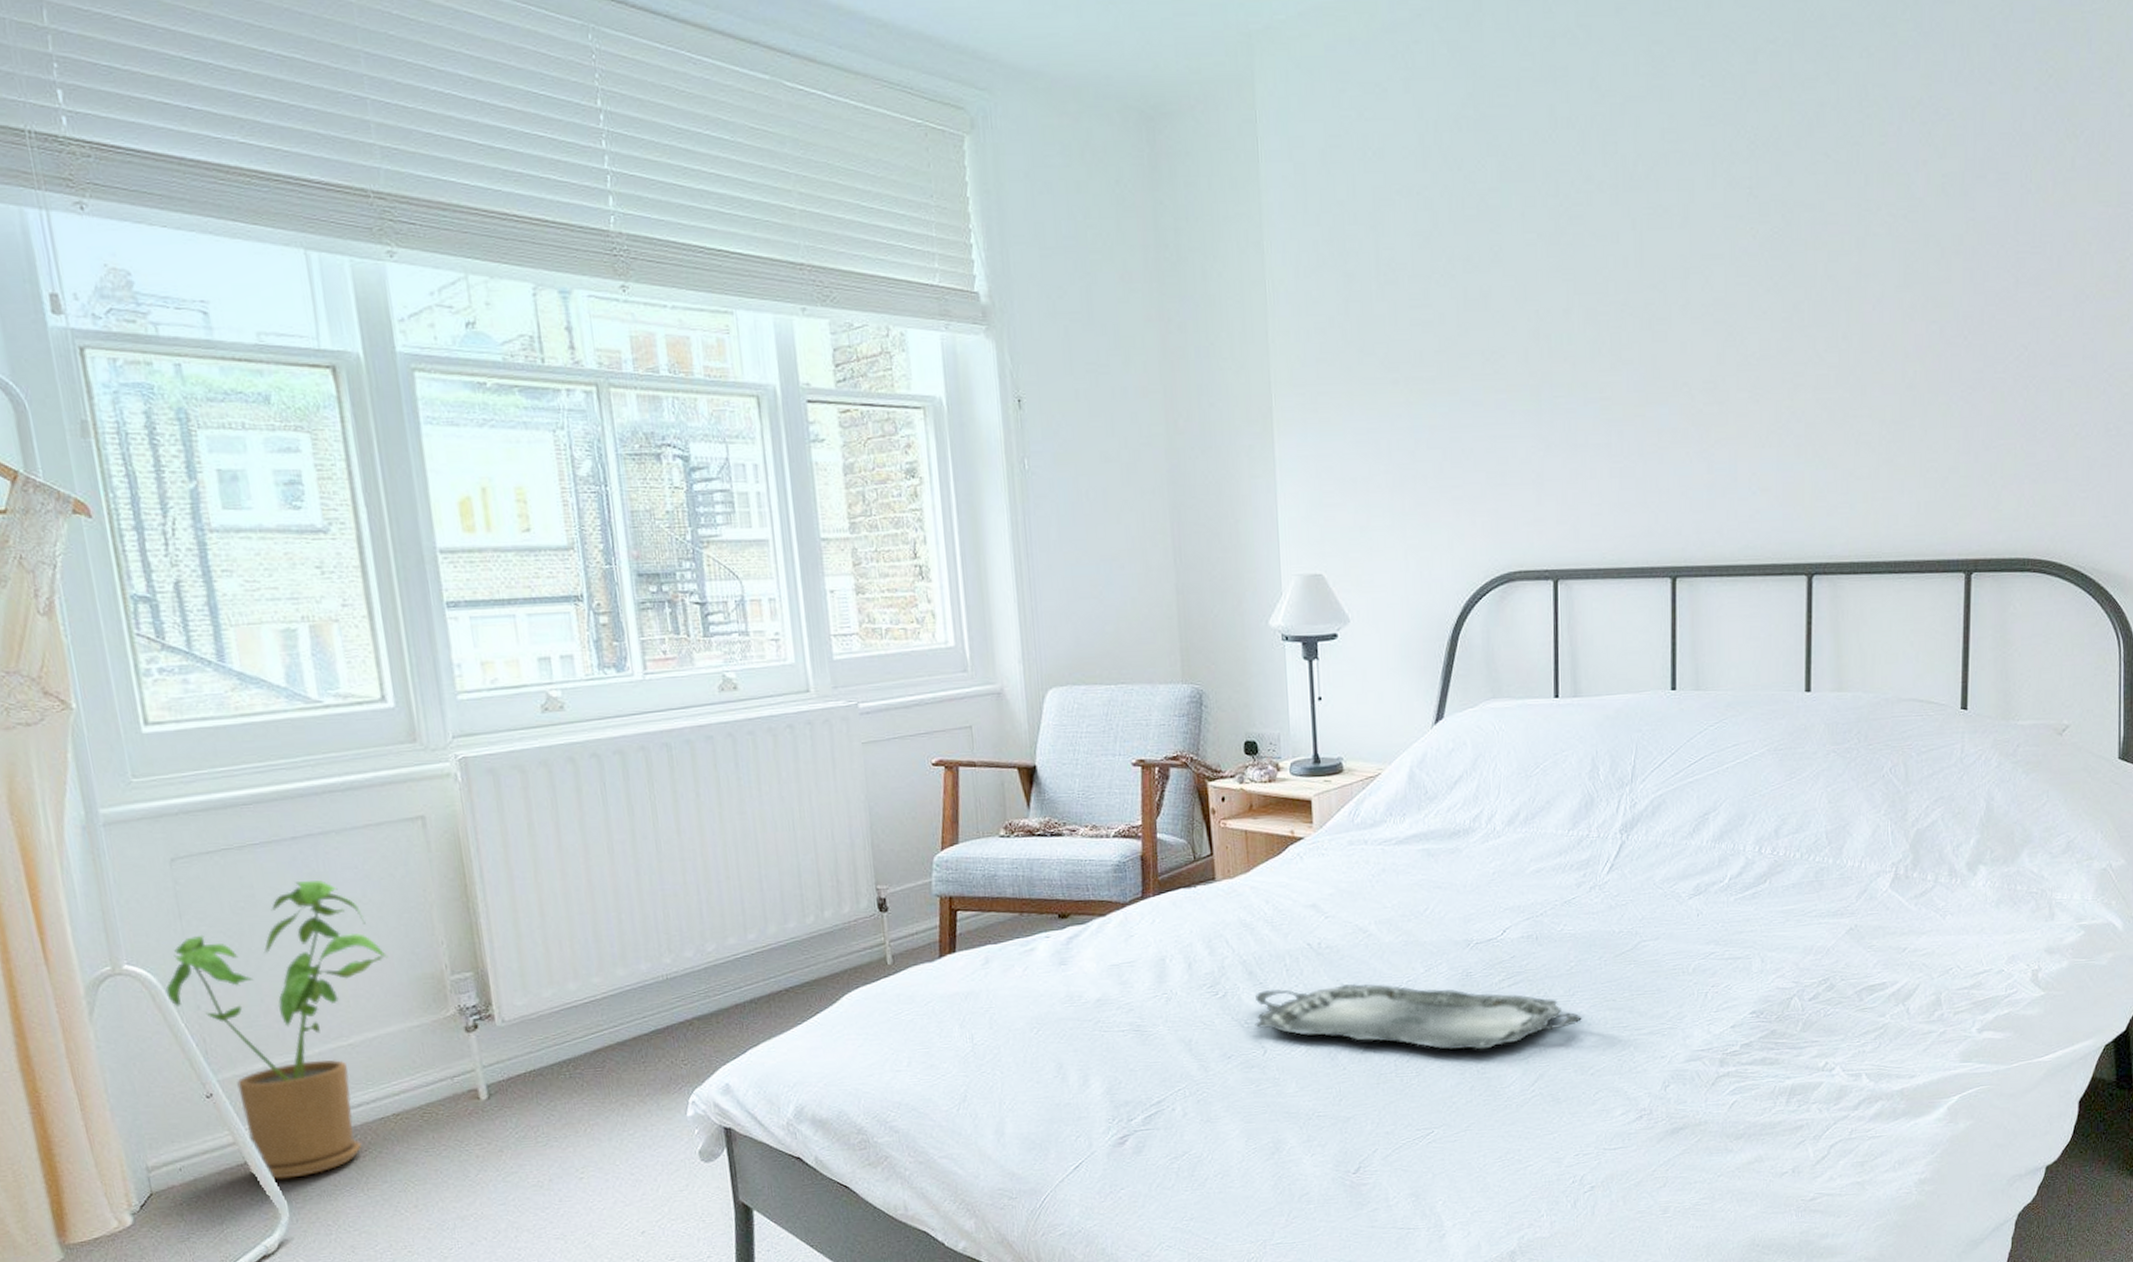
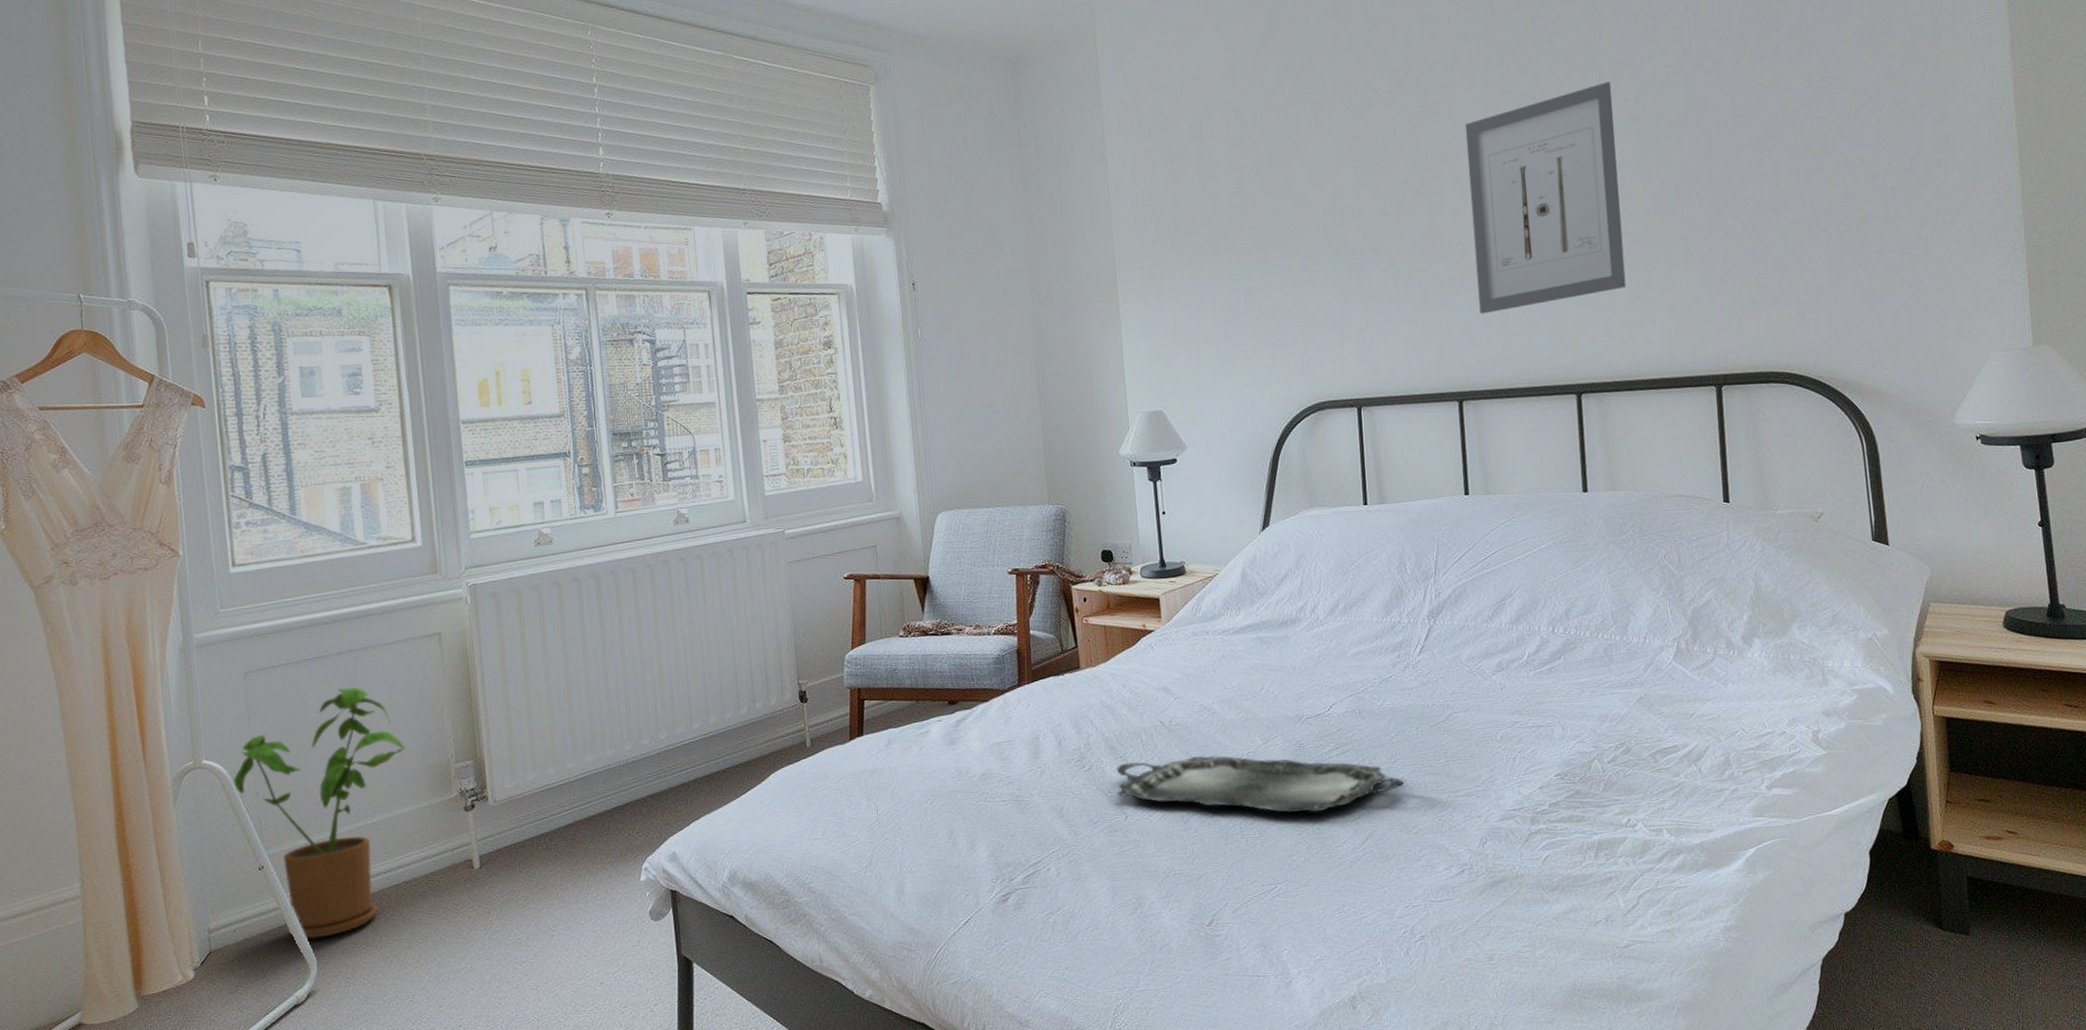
wall art: none [1701,191,1878,473] -> present [1465,82,1626,314]

